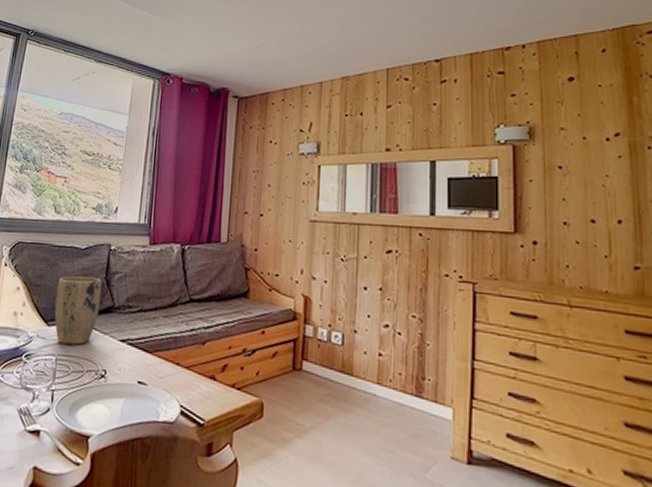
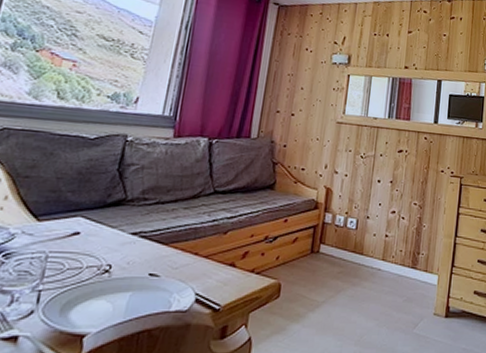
plant pot: present [54,276,102,345] -> none [47,167,114,240]

